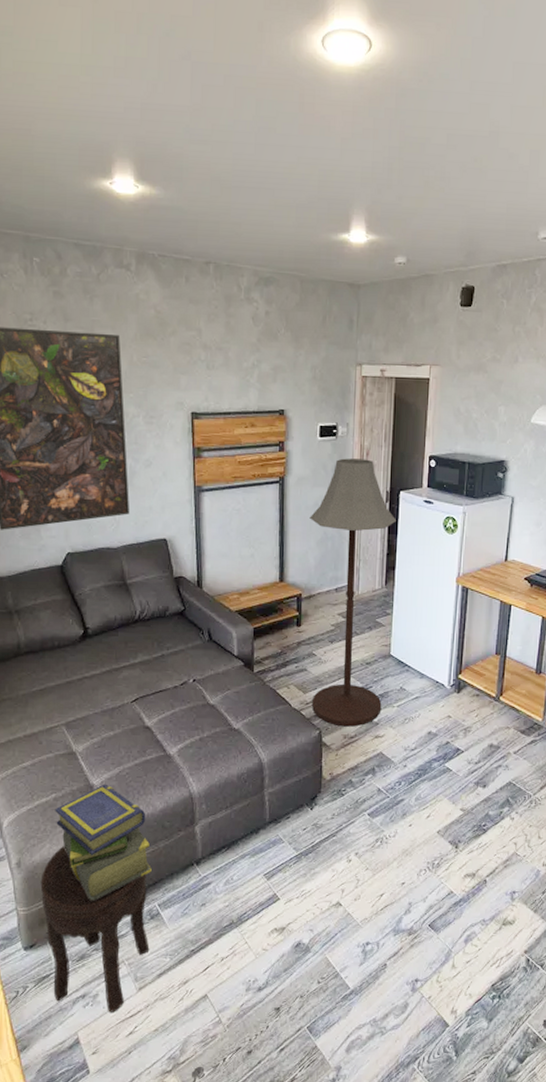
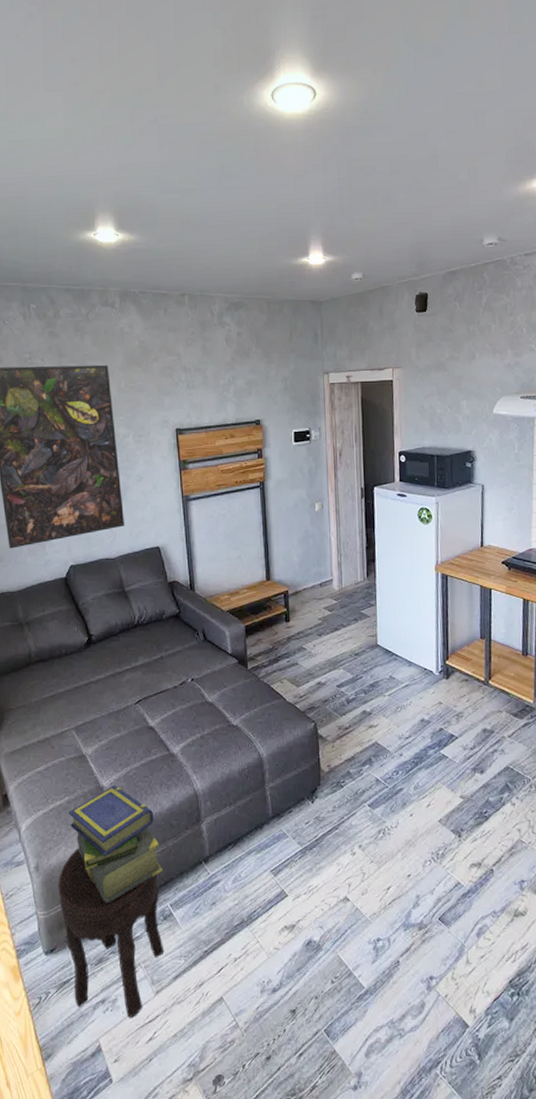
floor lamp: present [309,458,397,727] -> none [290,459,373,718]

